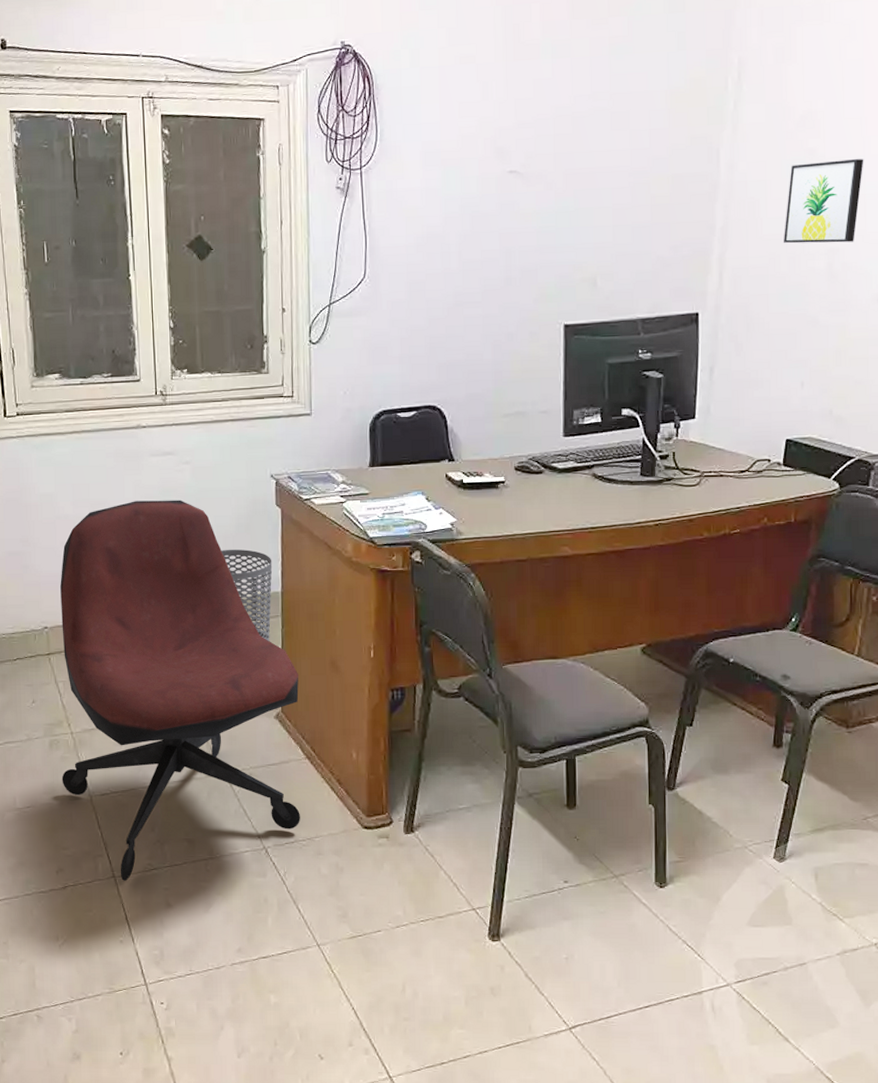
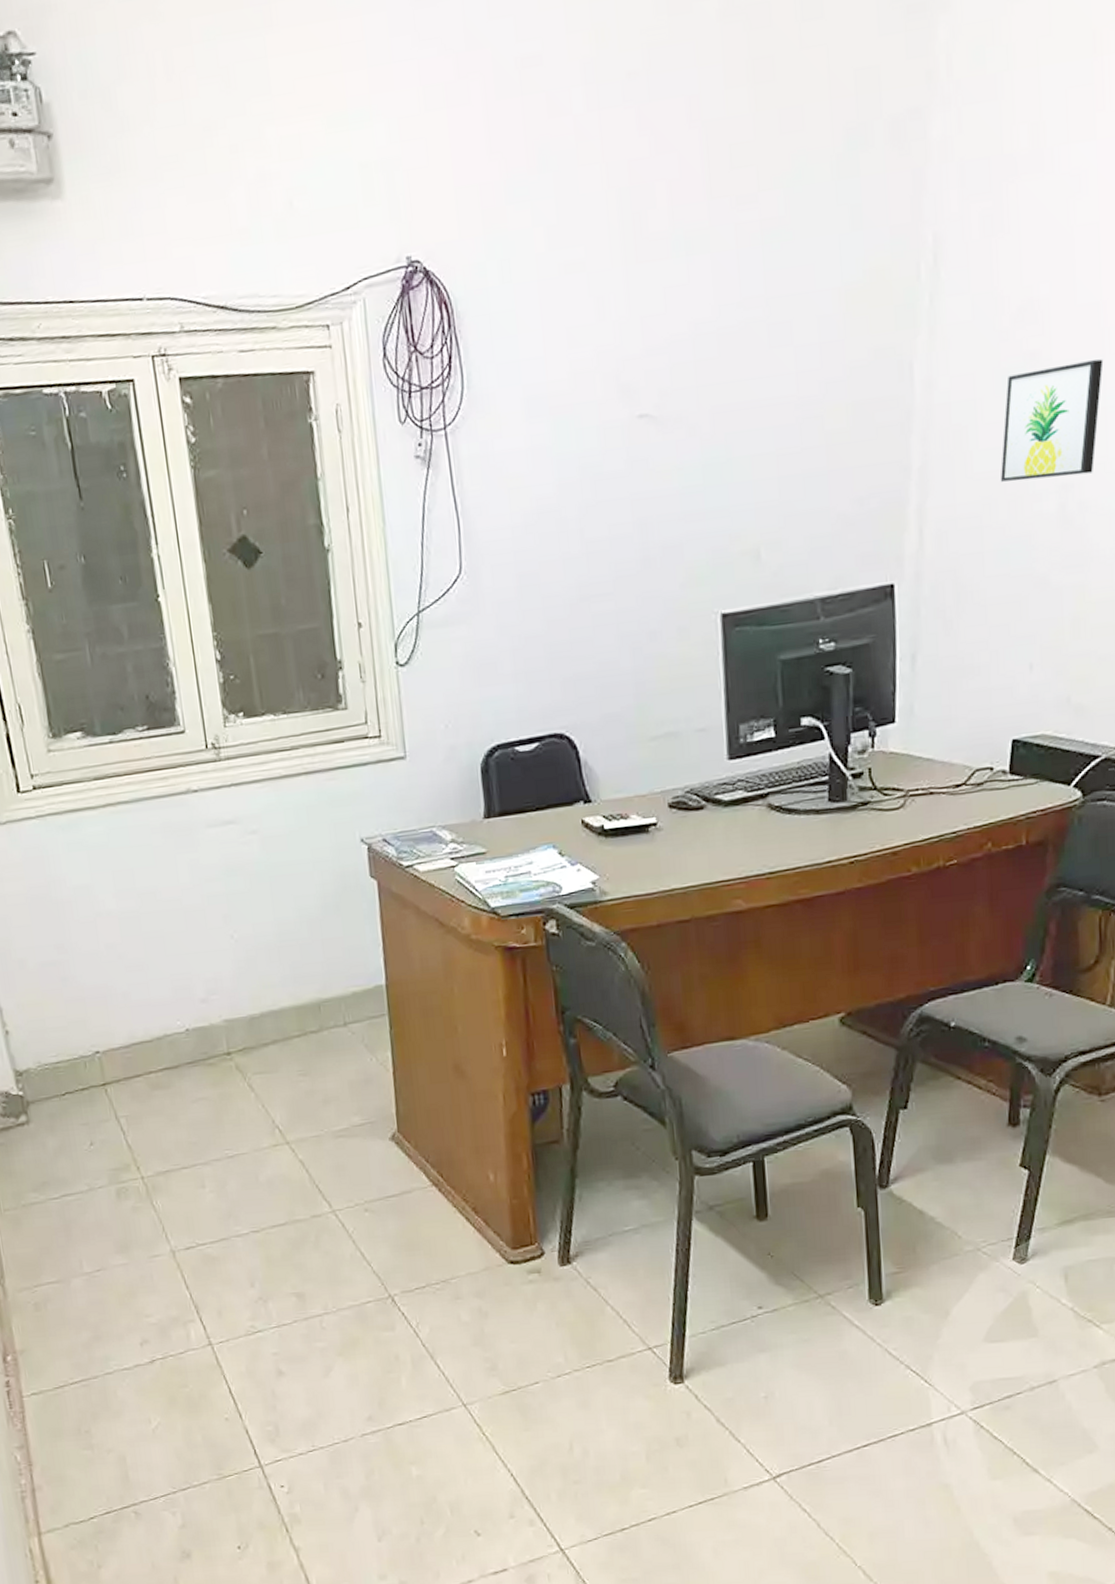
office chair: present [60,500,300,881] -> none [109,879,431,1348]
waste bin: present [221,549,273,641] -> none [306,935,376,1047]

